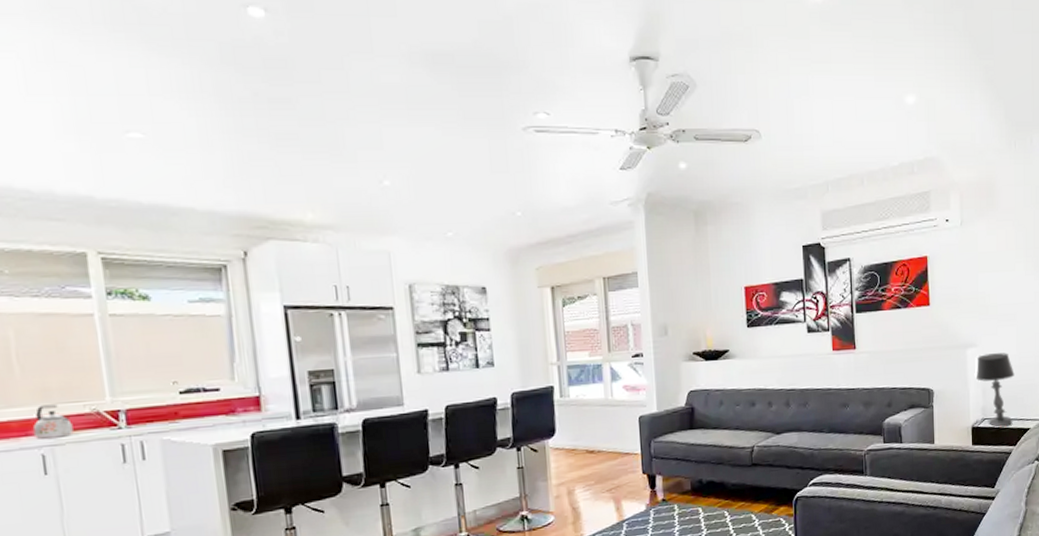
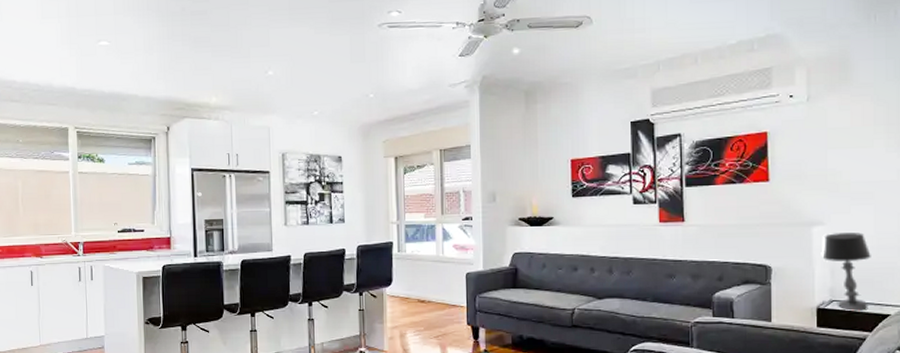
kettle: present [32,404,74,440] -> none [26,235,51,261]

